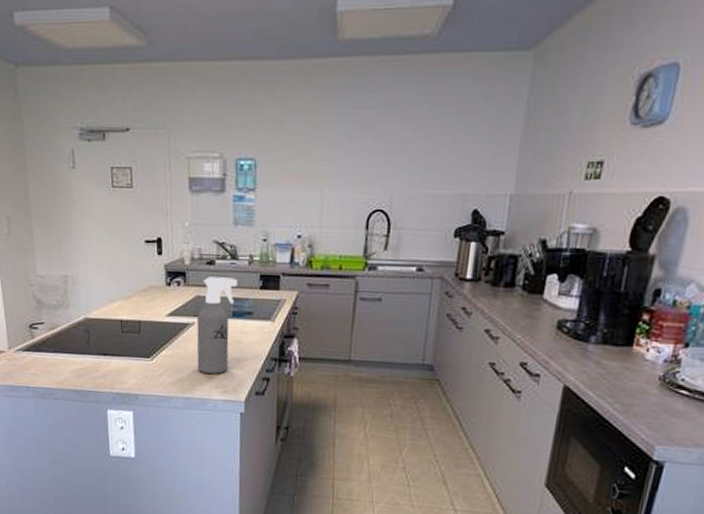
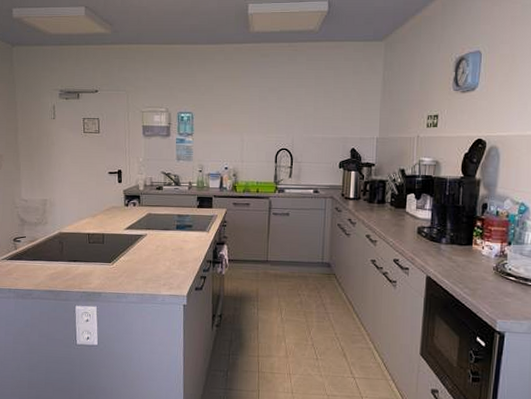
spray bottle: present [196,276,238,374] -> none [148,199,180,274]

